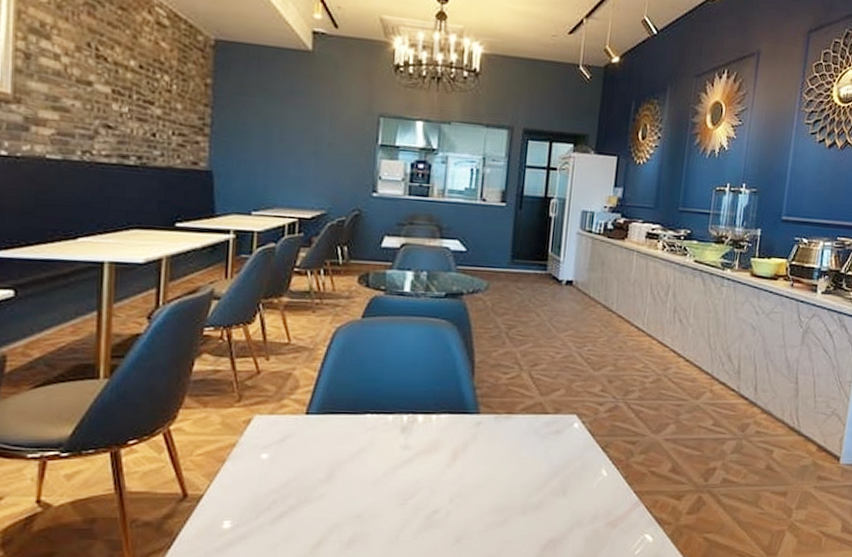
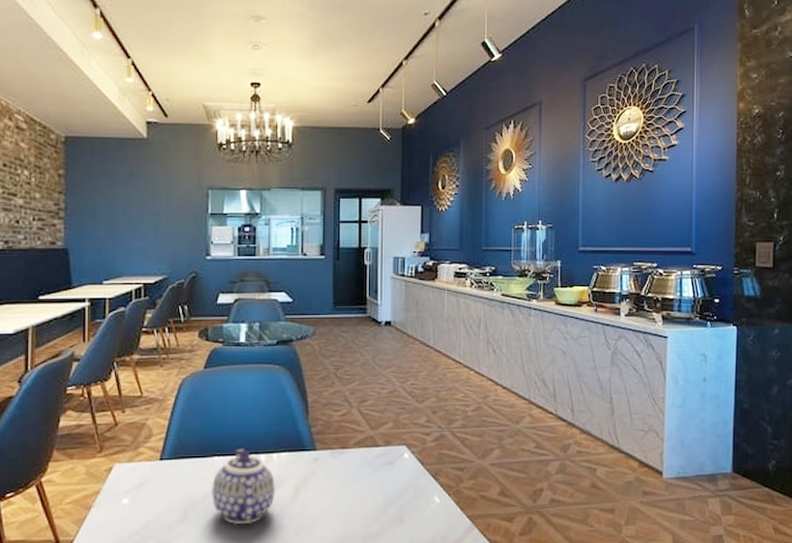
teapot: none [360,407,433,488] -> present [211,448,276,525]

